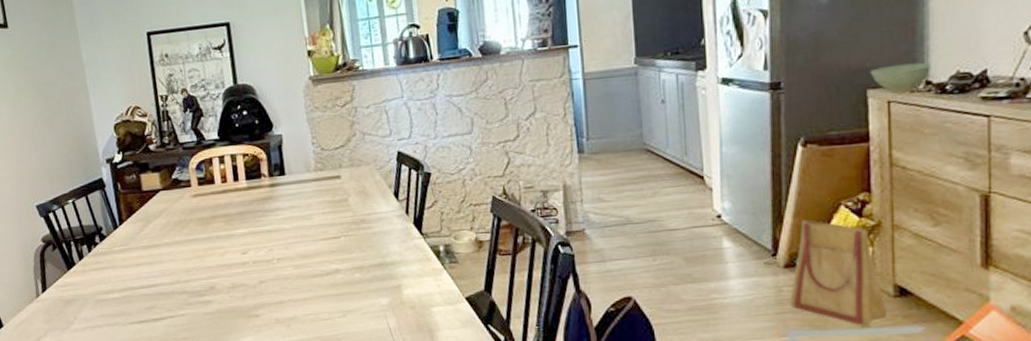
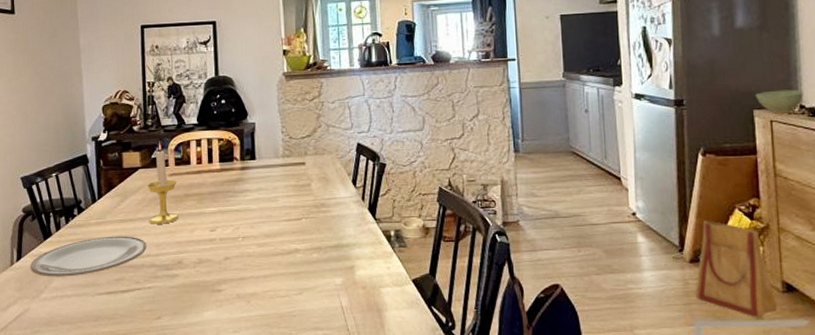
plate: none [56,262,176,308] -> present [30,236,147,277]
candlestick: none [169,159,207,249] -> present [146,141,179,224]

